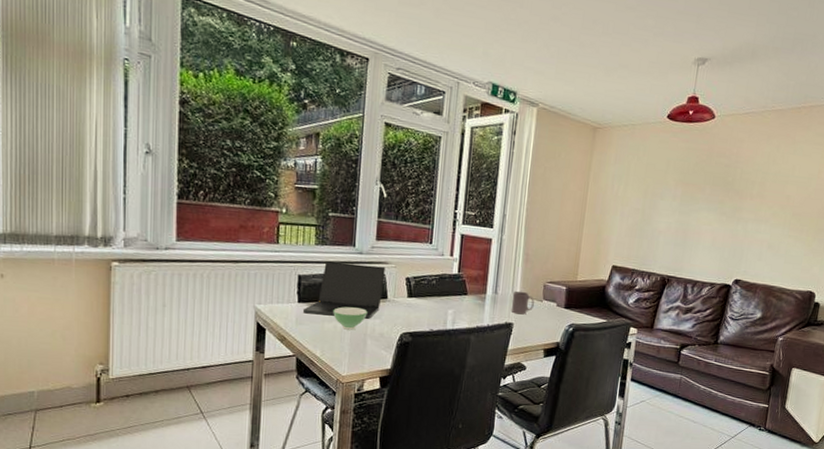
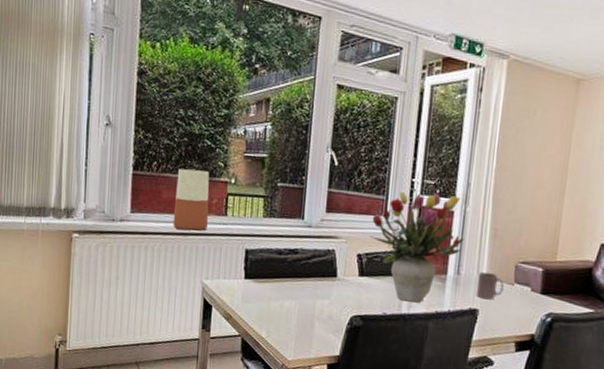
vase: none [222,198,260,258] -> present [173,168,210,231]
laptop: present [302,261,386,319] -> none [249,235,336,299]
bowl: present [333,306,368,330] -> none [280,284,316,311]
flower arrangement: none [416,222,501,320] -> present [369,192,464,304]

